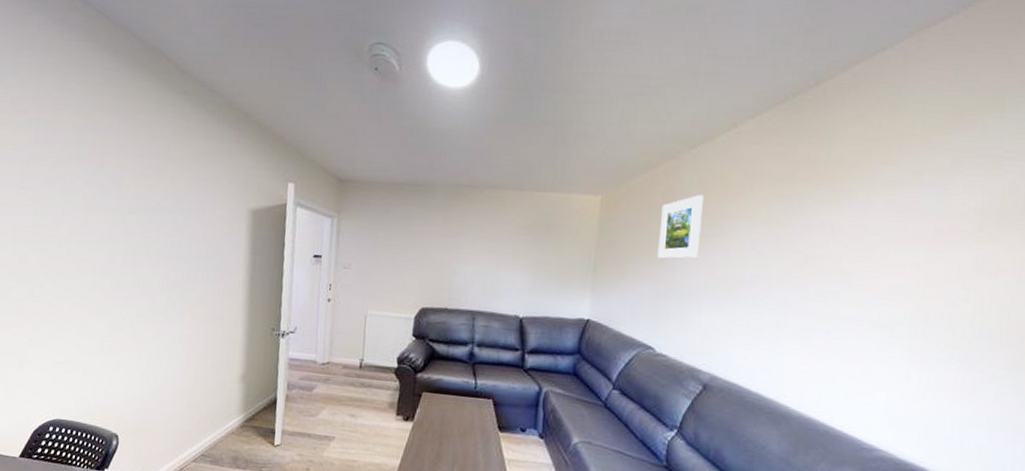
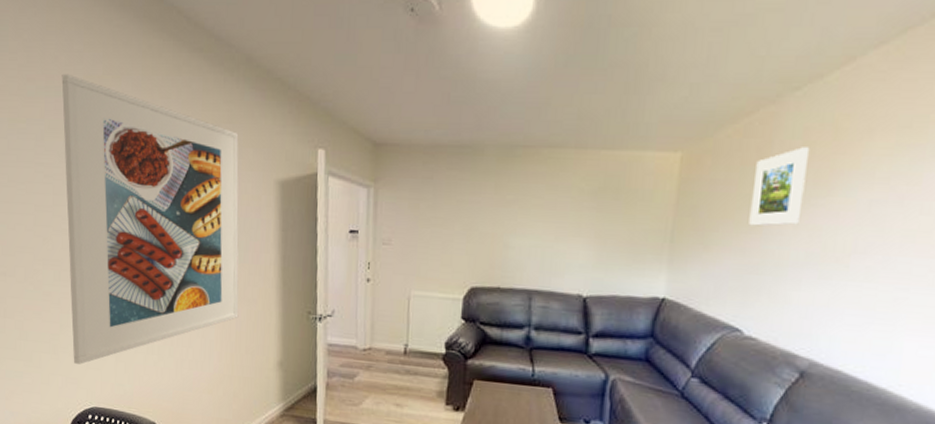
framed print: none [39,108,216,377] -> present [61,74,239,364]

